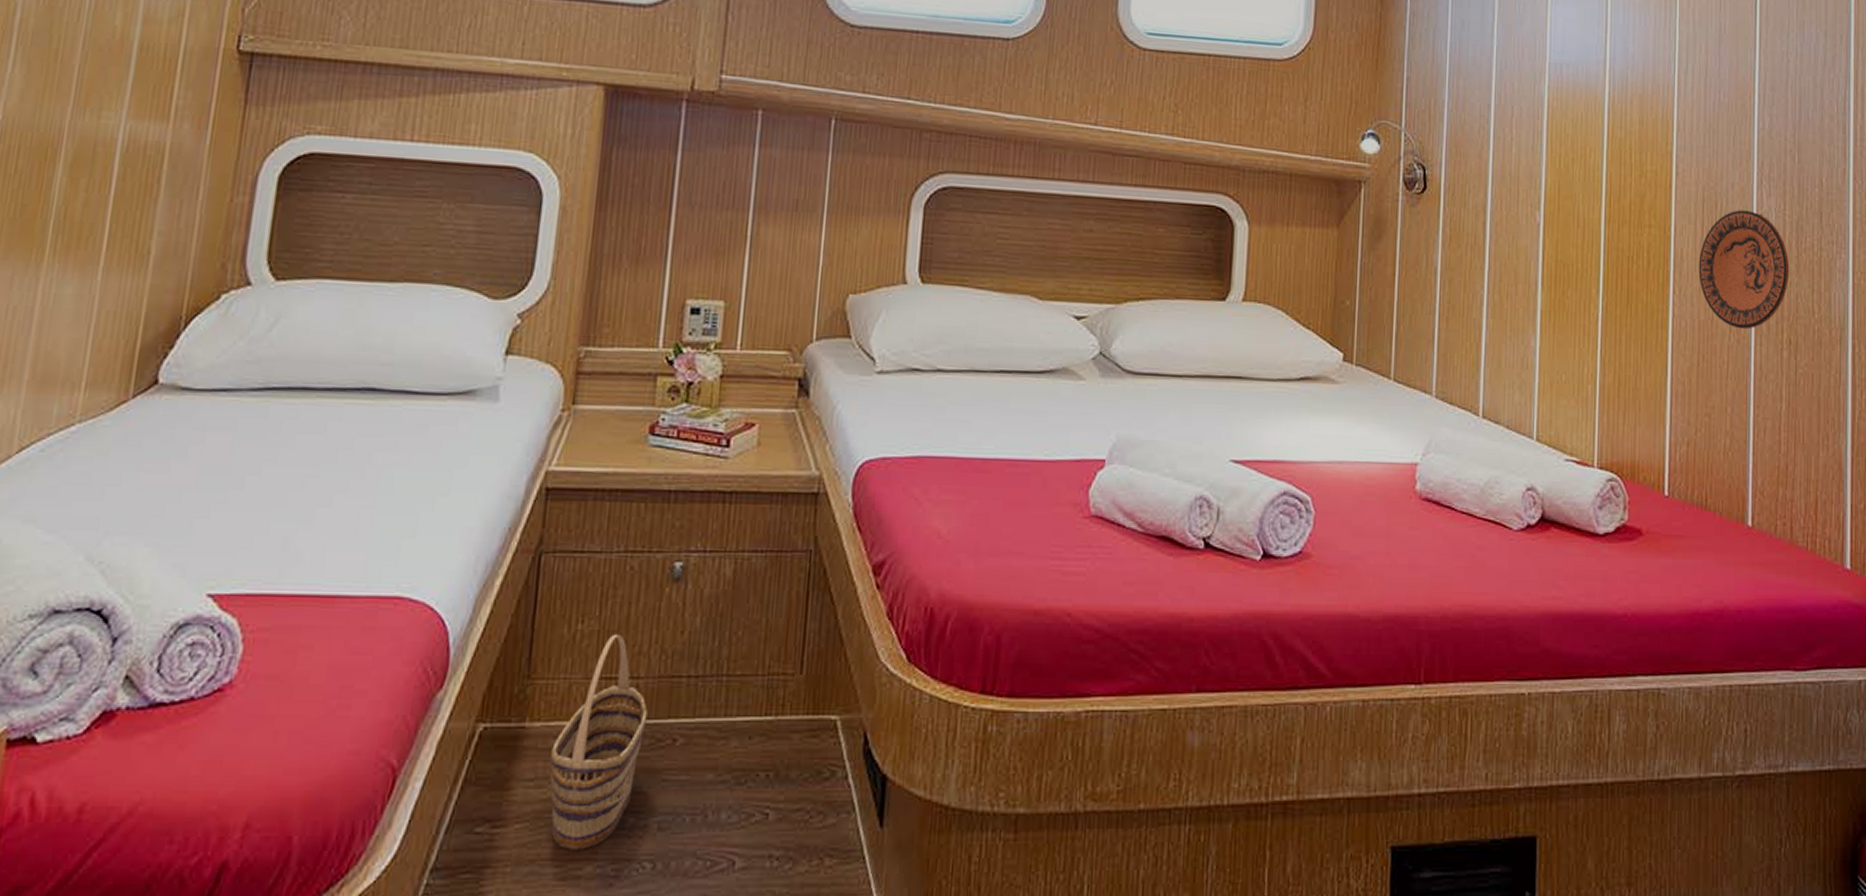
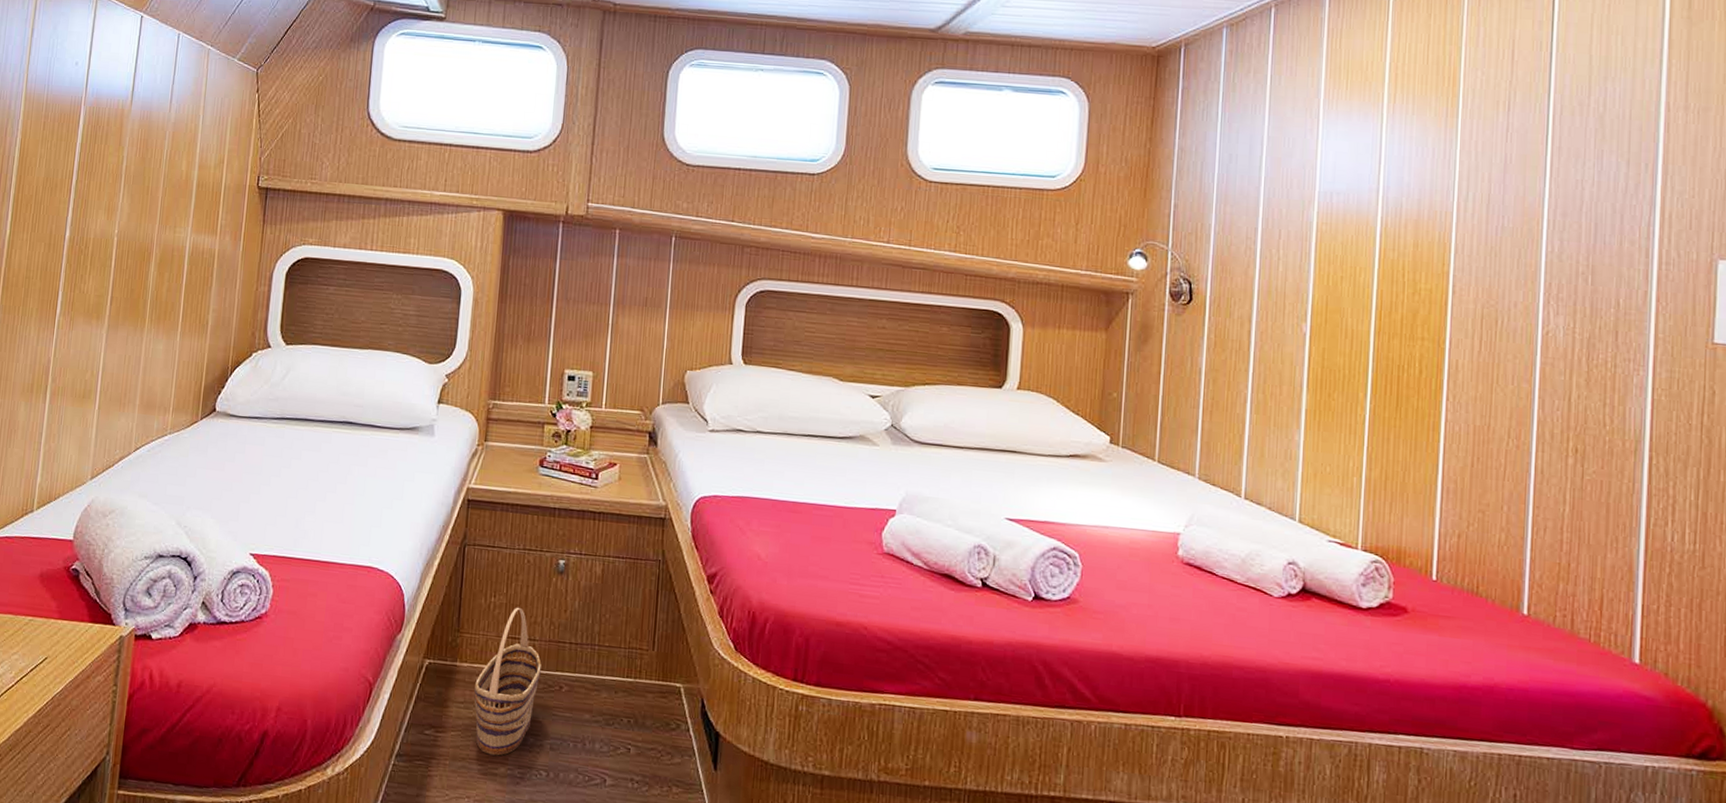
decorative plate: present [1698,210,1790,330] -> none [1475,326,1578,437]

